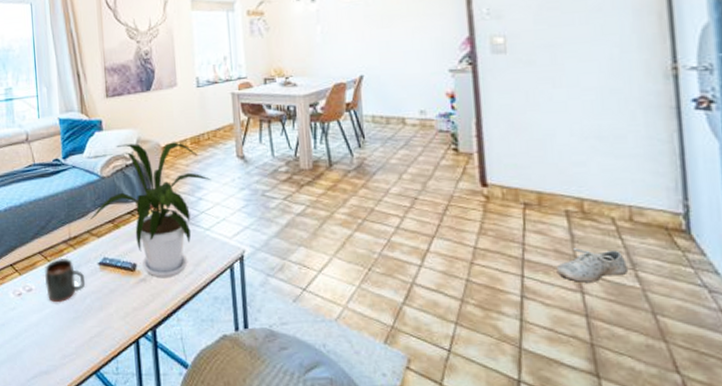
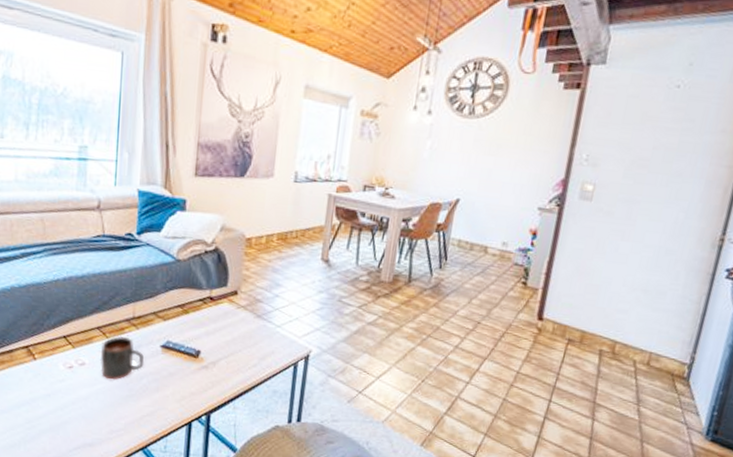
house plant: present [90,142,211,279] -> none [158,228,291,368]
shoe: present [556,248,628,282] -> none [578,382,634,412]

